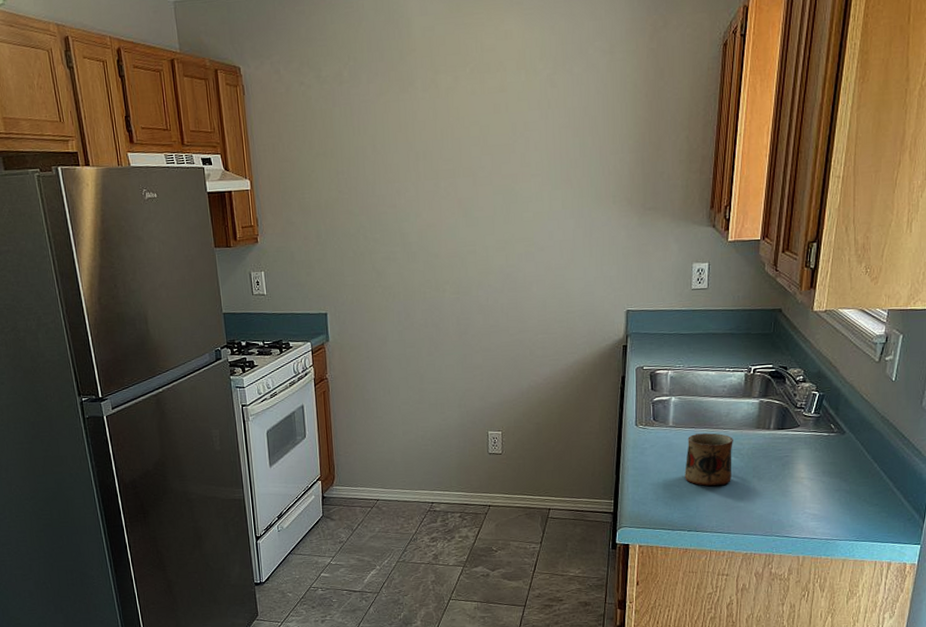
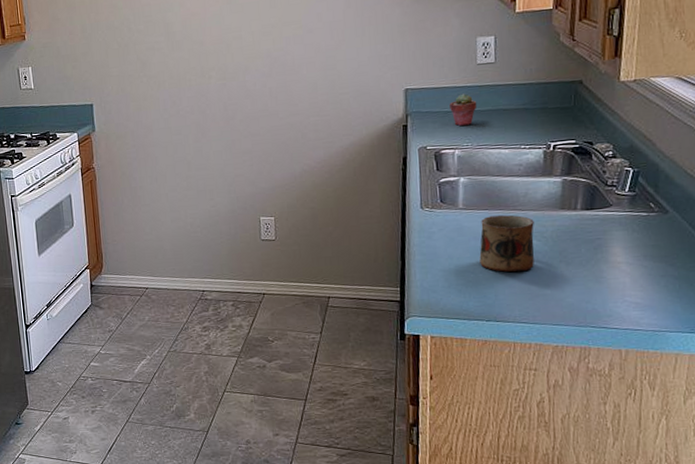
potted succulent: none [666,317,690,348] -> present [449,93,477,126]

